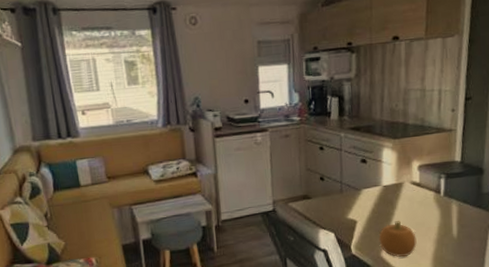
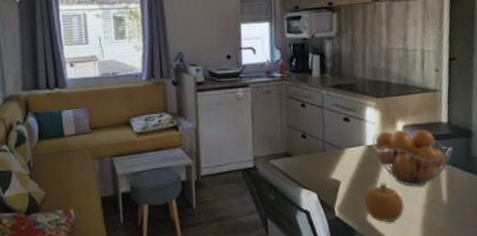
fruit basket: none [388,168,465,224] -> present [372,129,454,187]

